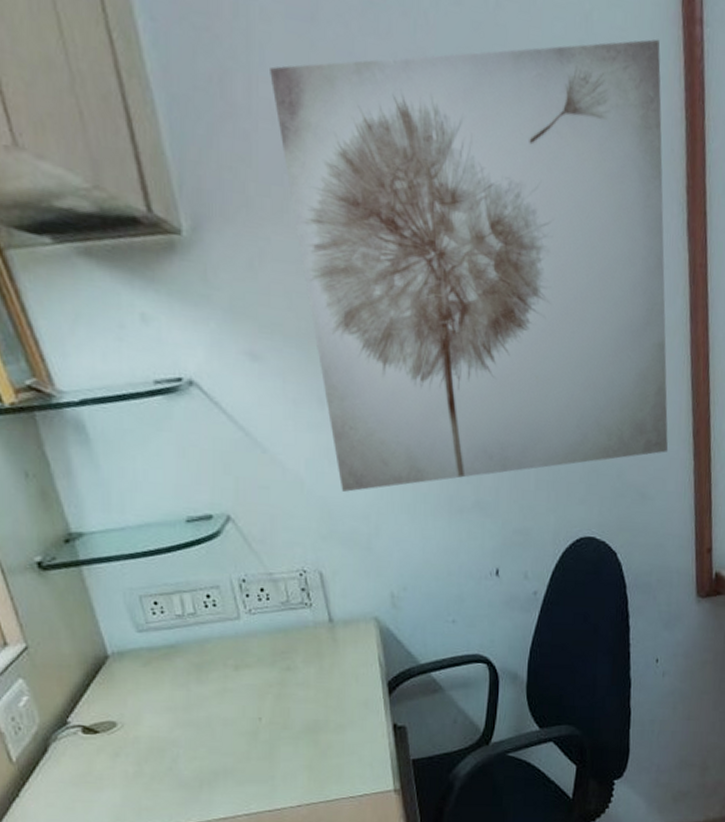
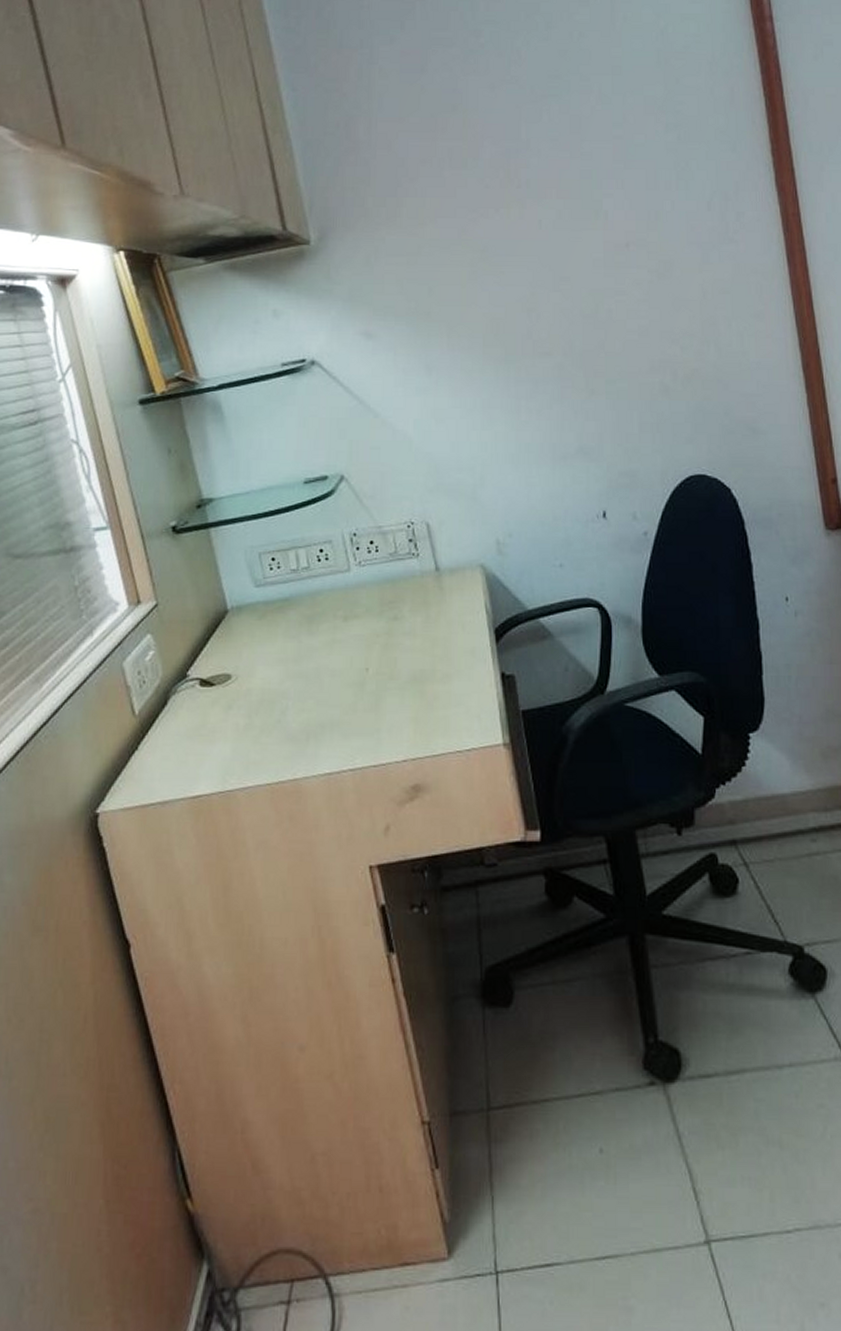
wall art: present [270,39,669,492] -> none [387,38,778,447]

